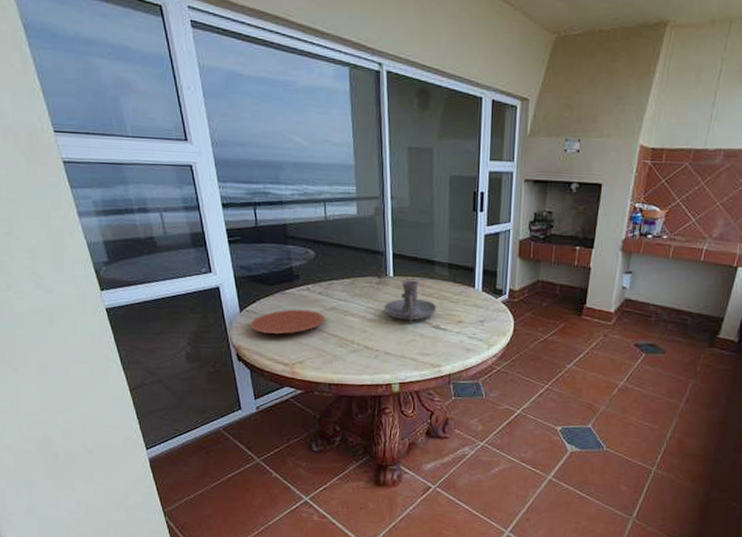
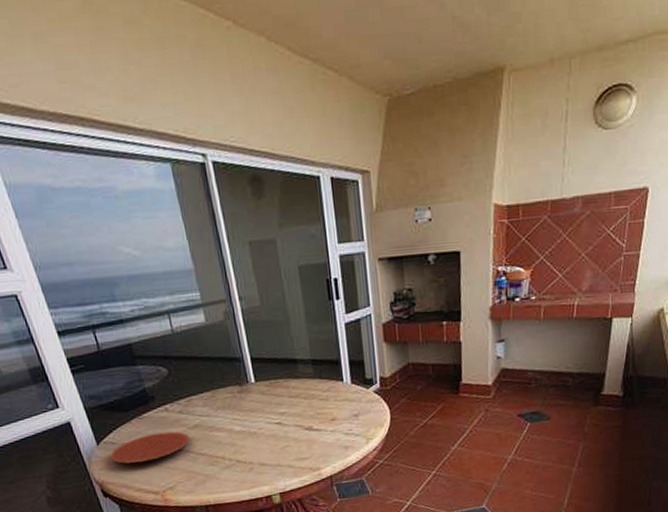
candle holder: present [383,280,437,321] -> none [250,383,307,427]

